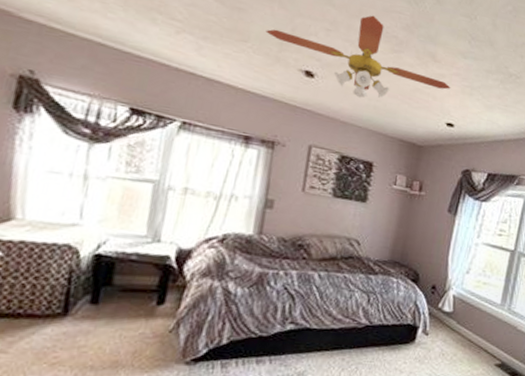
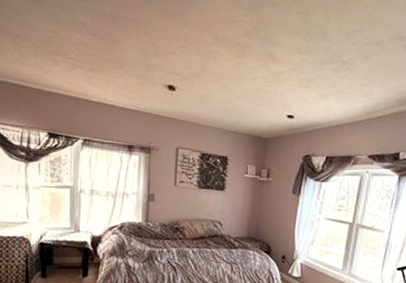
ceiling fan: present [266,15,451,98] -> none [135,27,290,103]

